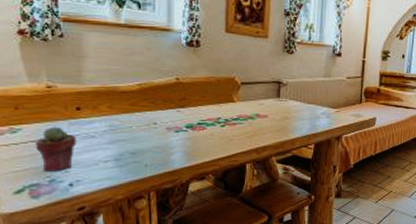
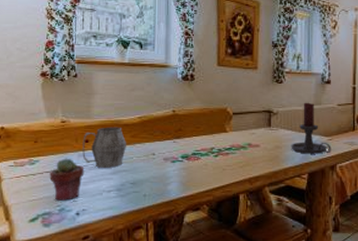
mug: none [73,93,126,137] -> present [82,127,127,168]
candle holder: none [299,74,338,125] -> present [291,102,331,154]

